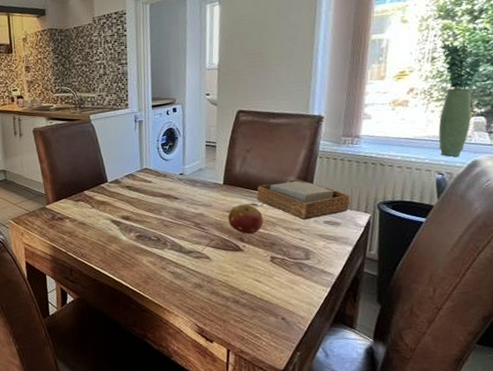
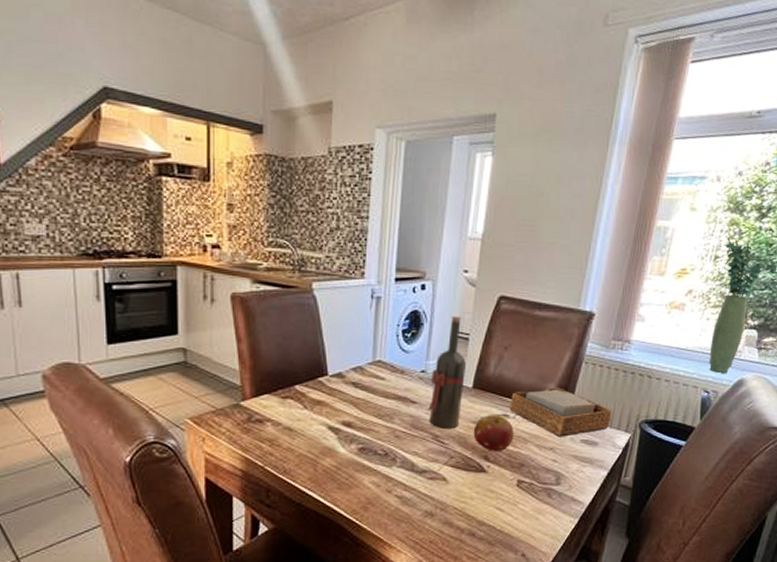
wine bottle: none [188,129,216,218] -> present [428,316,466,430]

